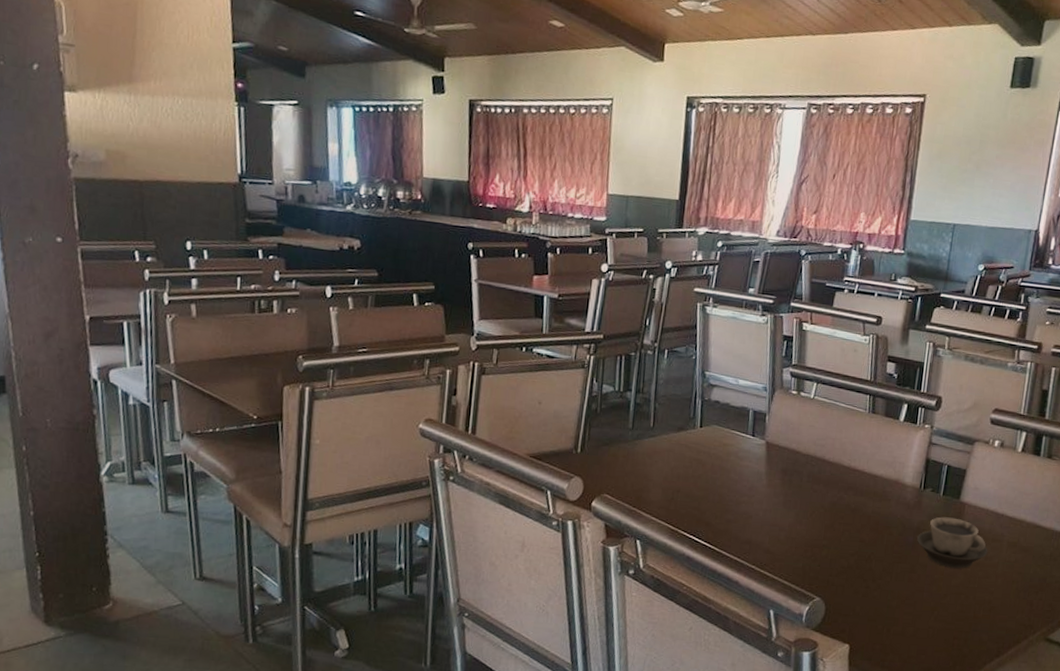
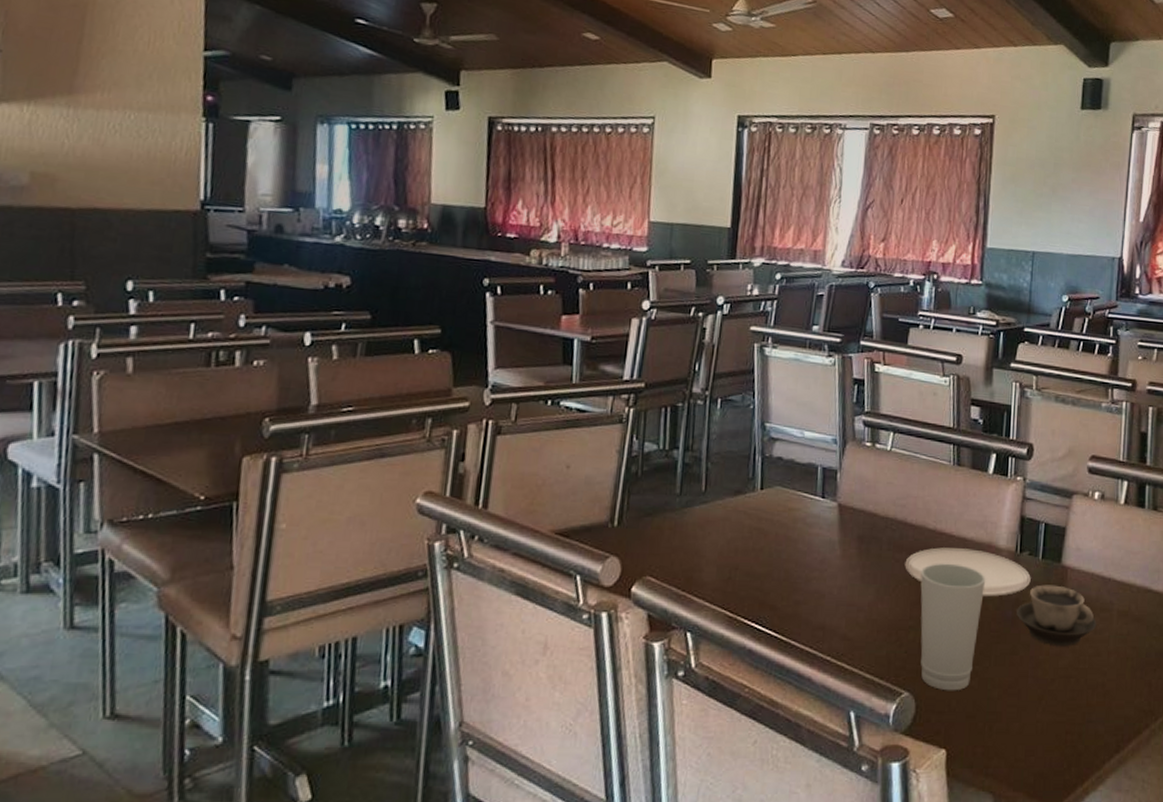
plate: none [821,482,932,526] -> present [905,547,1031,598]
cup: none [831,494,892,599] -> present [920,563,986,691]

